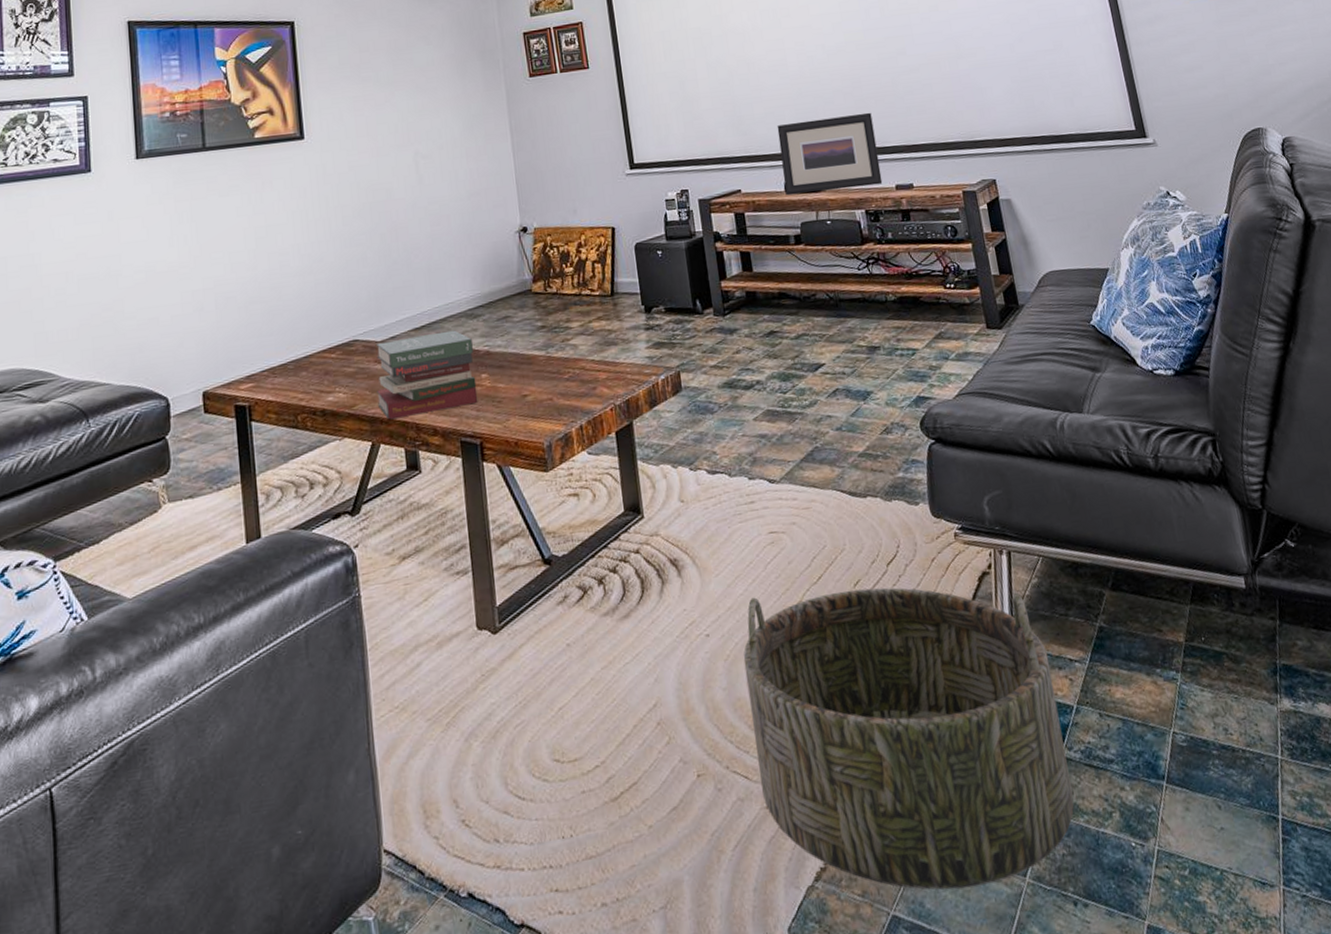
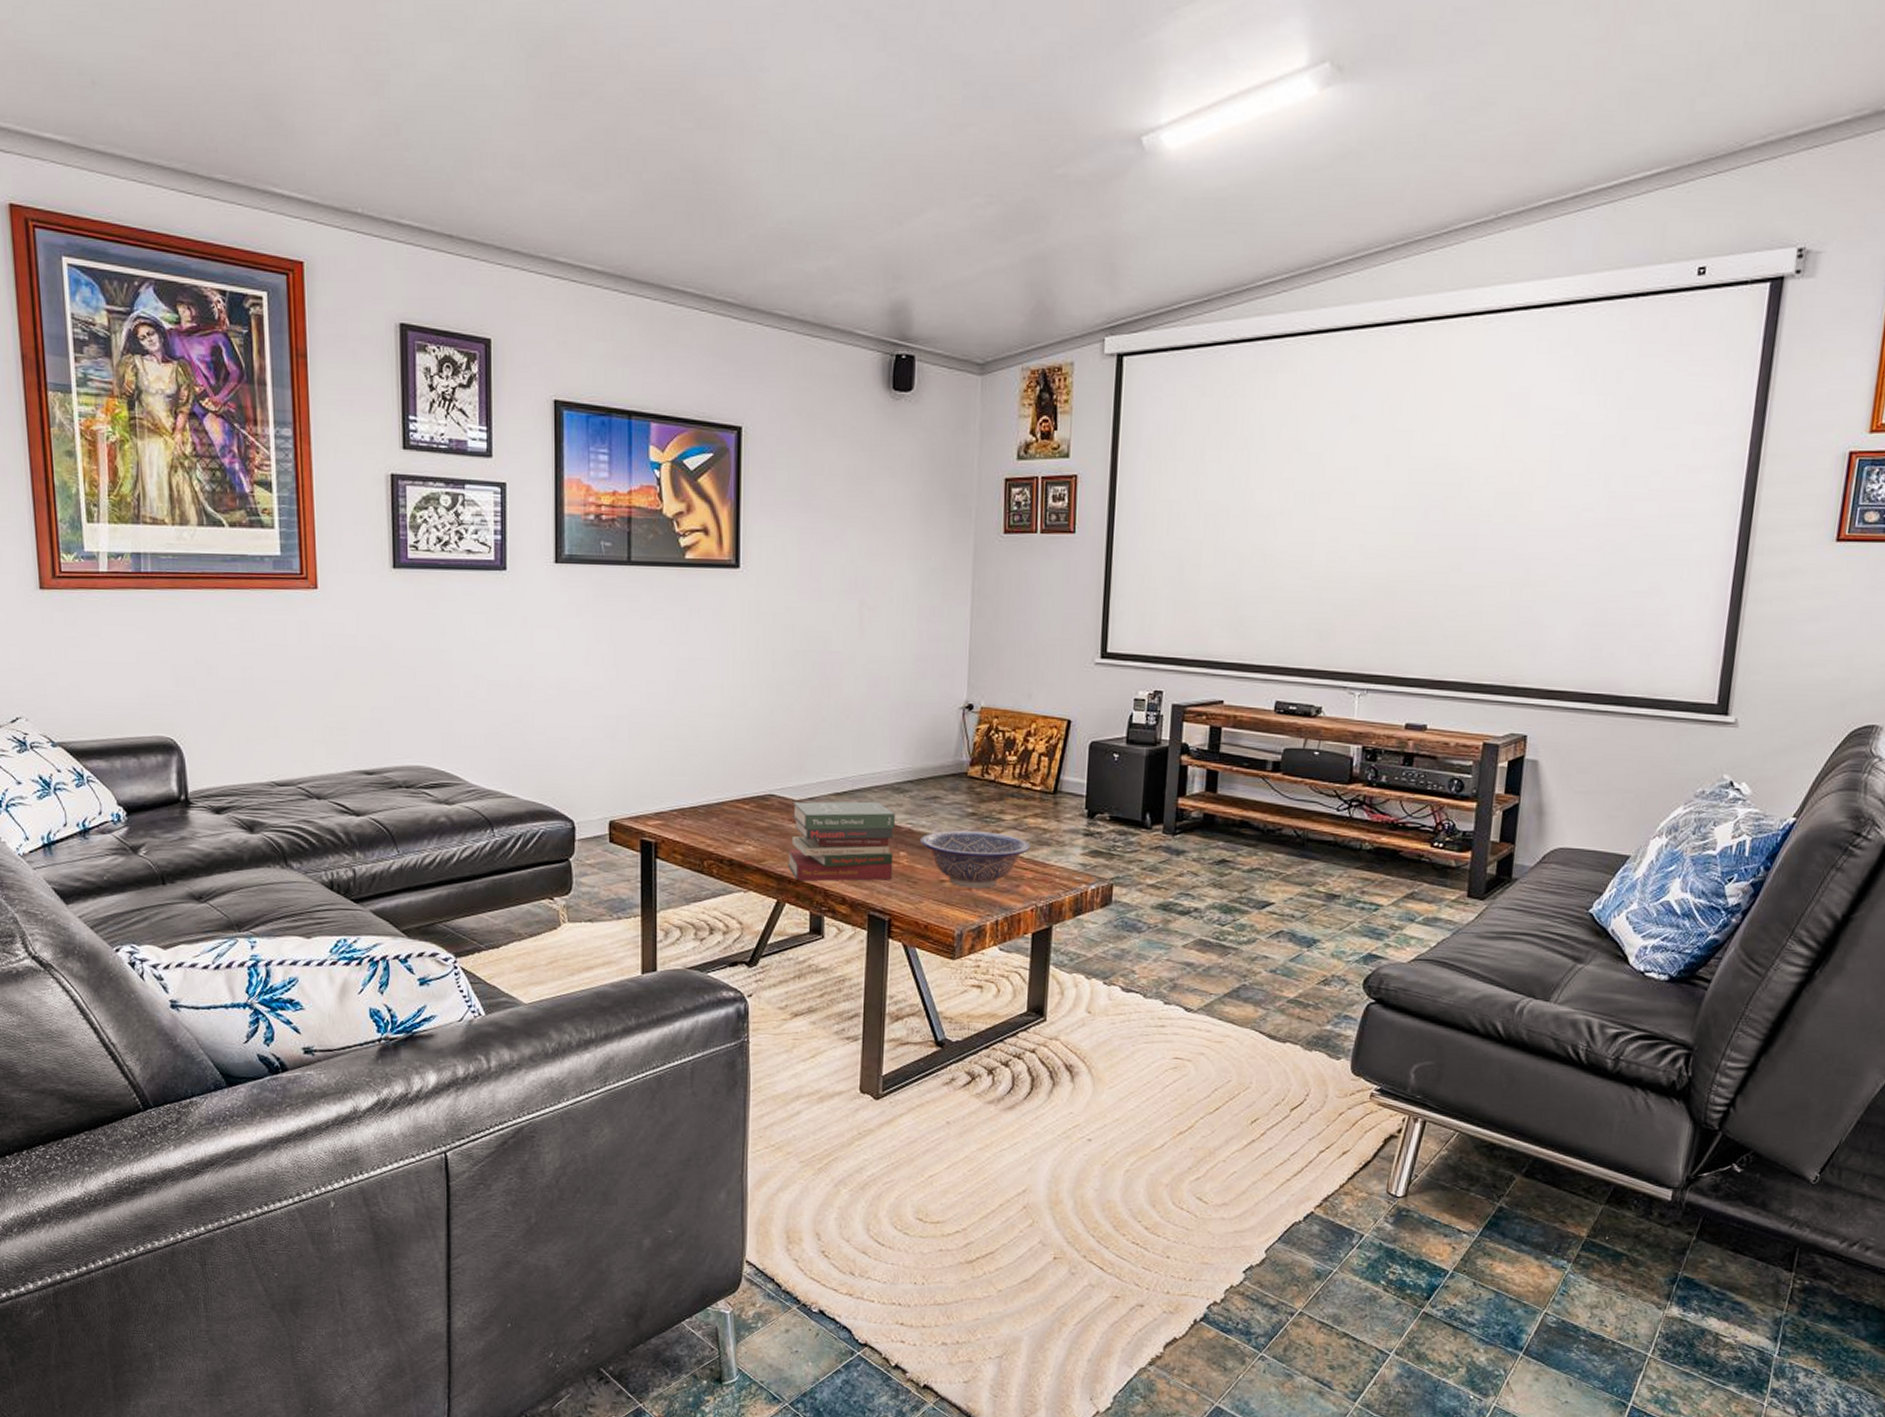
decorative bowl: none [498,340,600,399] -> present [920,830,1031,889]
basket: present [743,587,1074,890] -> none [1114,1114,1437,1401]
picture frame: present [776,112,883,196] -> none [1274,633,1399,720]

